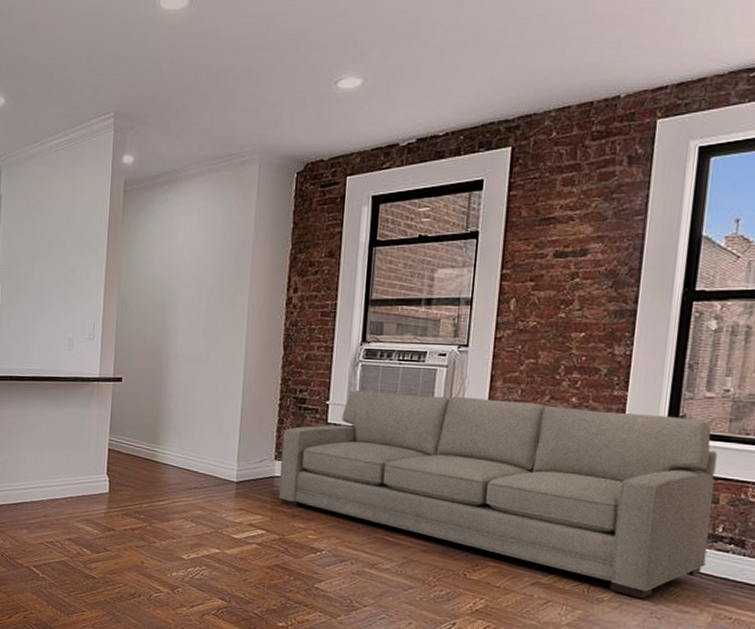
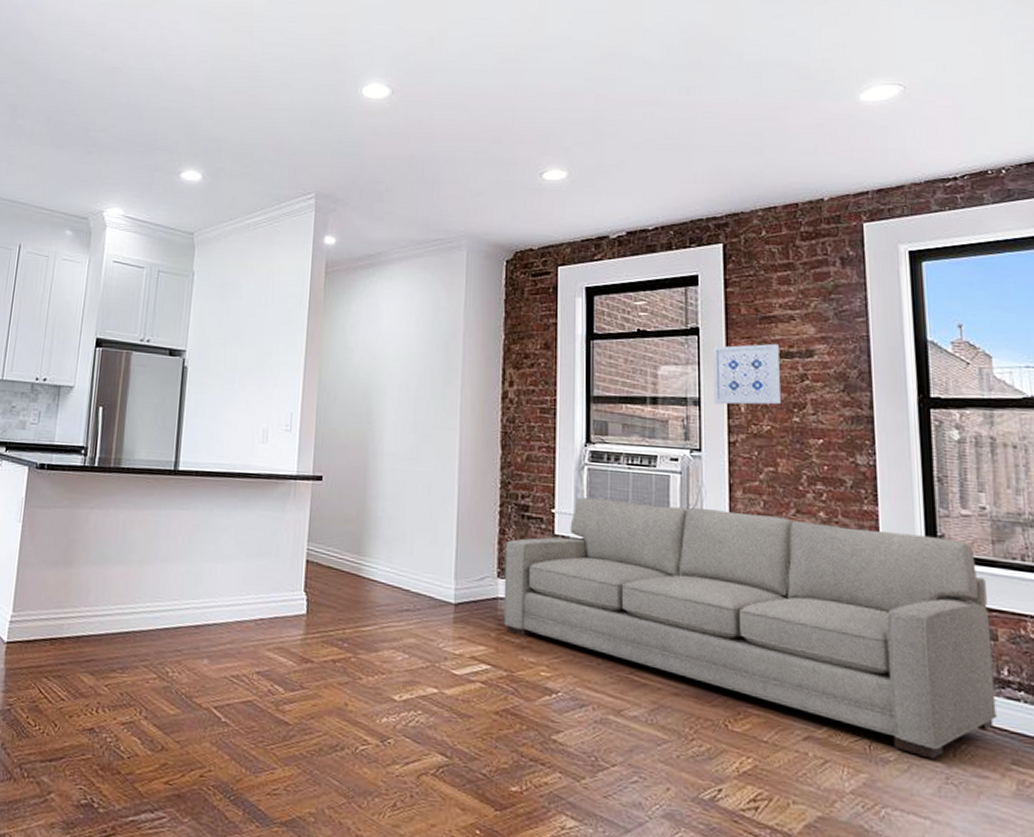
wall art: none [485,244,555,304] -> present [712,343,780,405]

